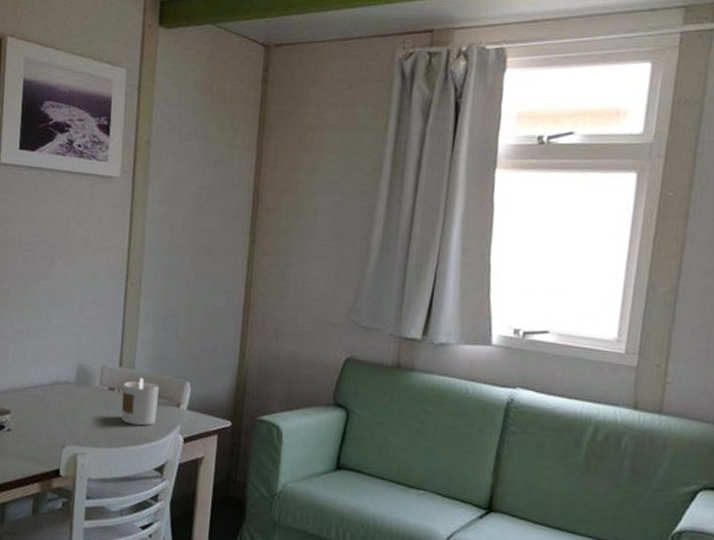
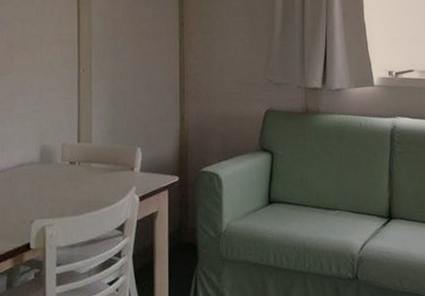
candle: present [121,377,159,426] -> none [82,149,114,192]

